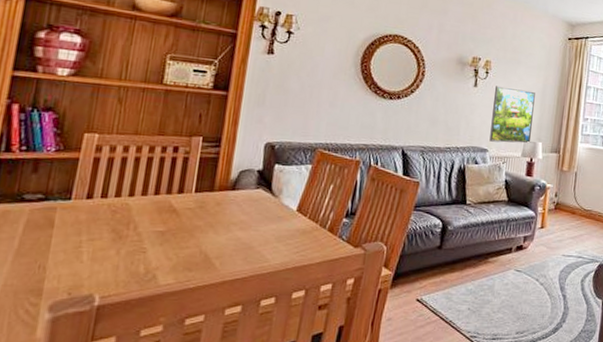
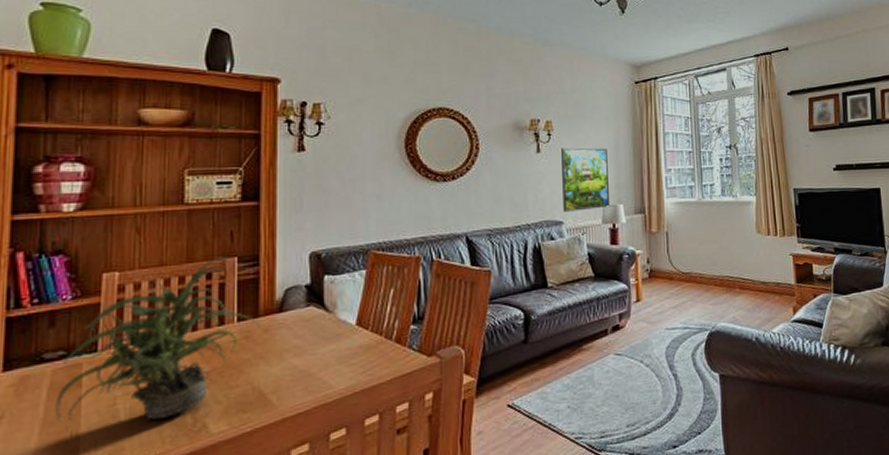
potted plant: none [27,135,215,266] -> present [55,257,262,421]

